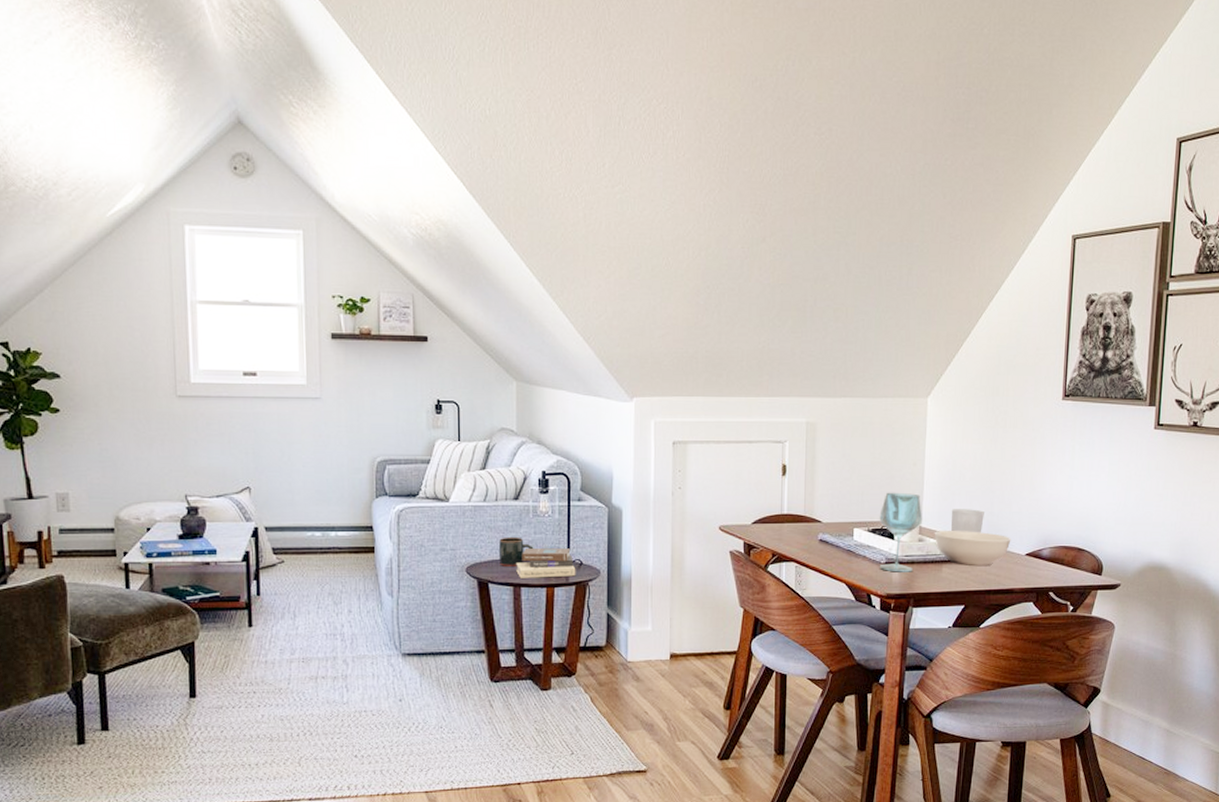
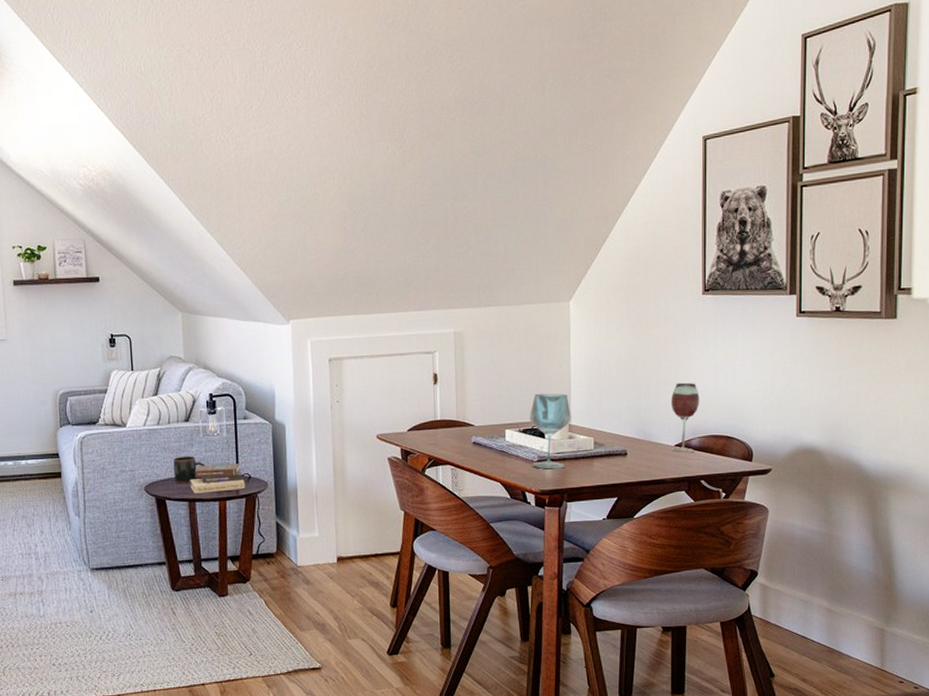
bowl: present [934,531,1011,567] -> none [583,426,660,460]
candle holder: present [951,509,984,533] -> none [599,405,632,428]
wineglass: none [1021,490,1053,564] -> present [670,382,699,454]

